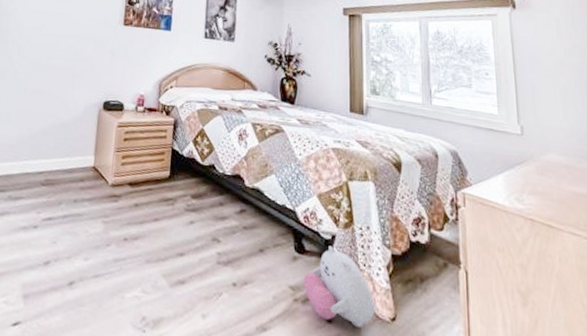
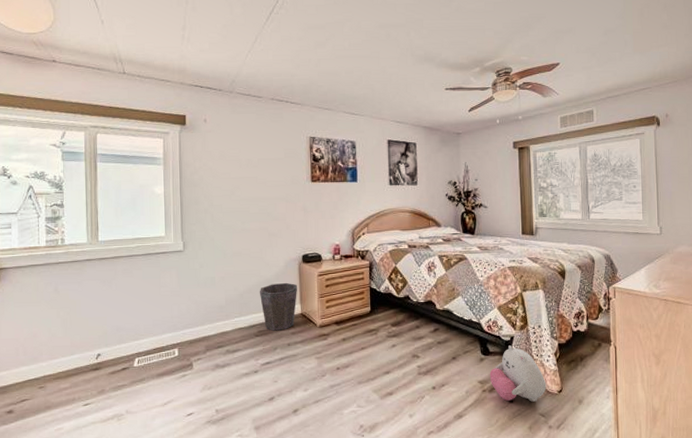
waste bin: none [53,128,94,183] -> present [259,282,297,331]

